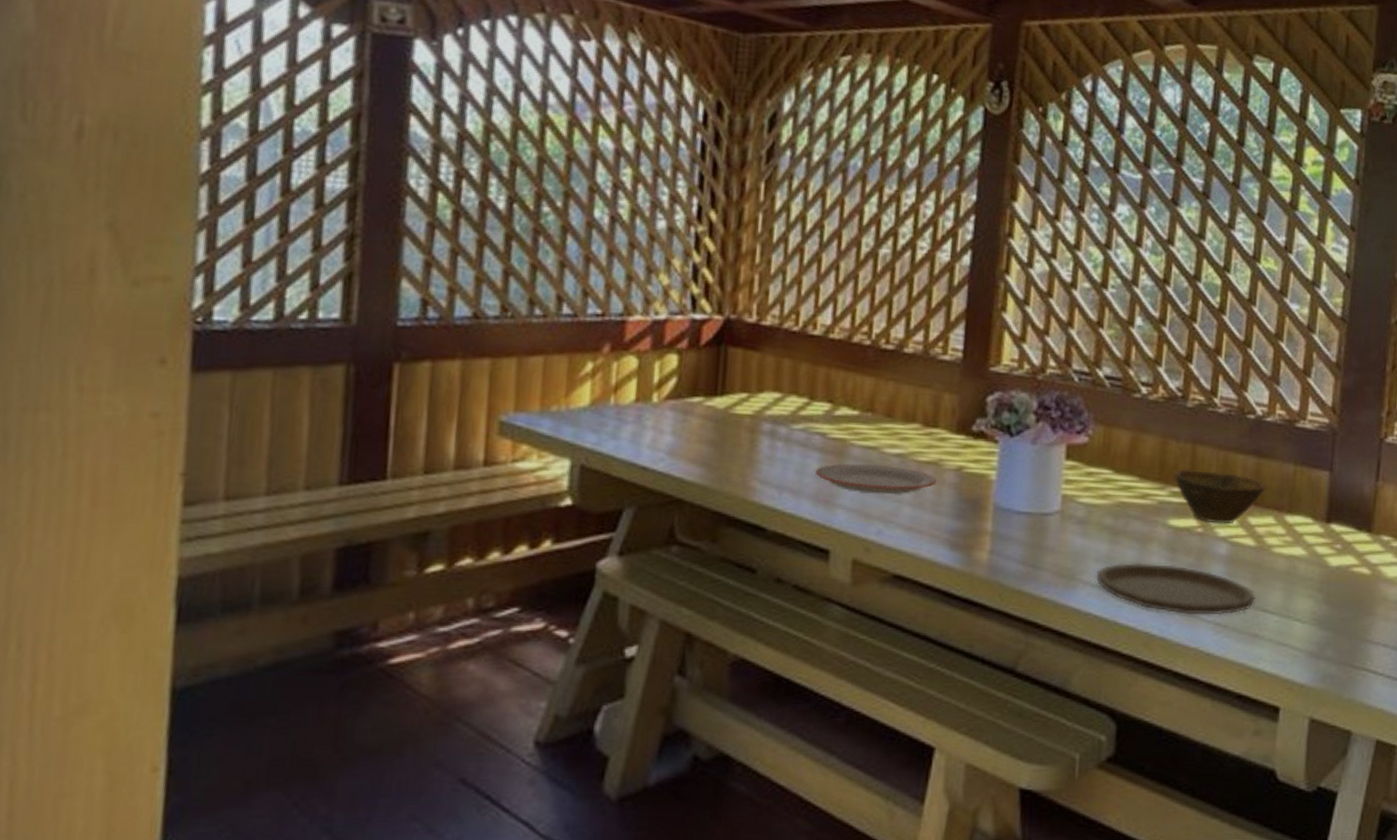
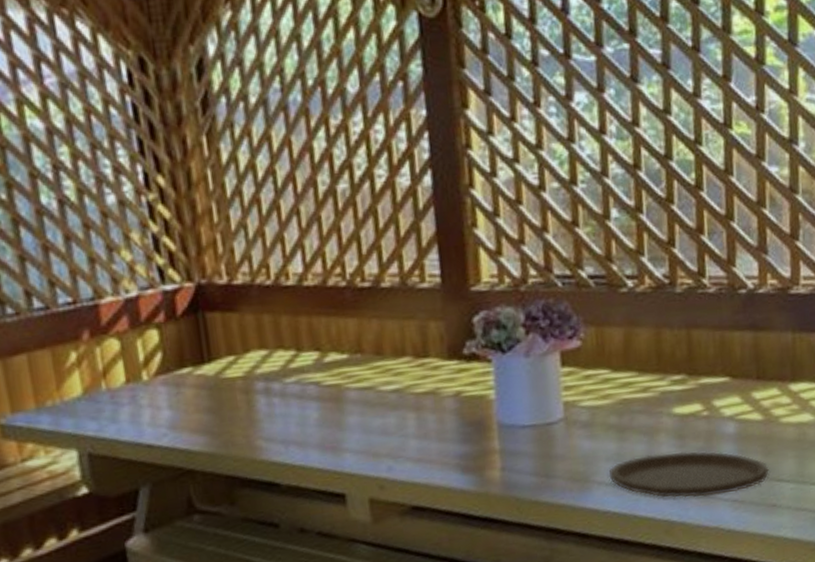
plate: present [815,463,937,495] -> none [316,402,438,434]
bowl: present [1174,468,1267,525] -> none [672,352,767,405]

